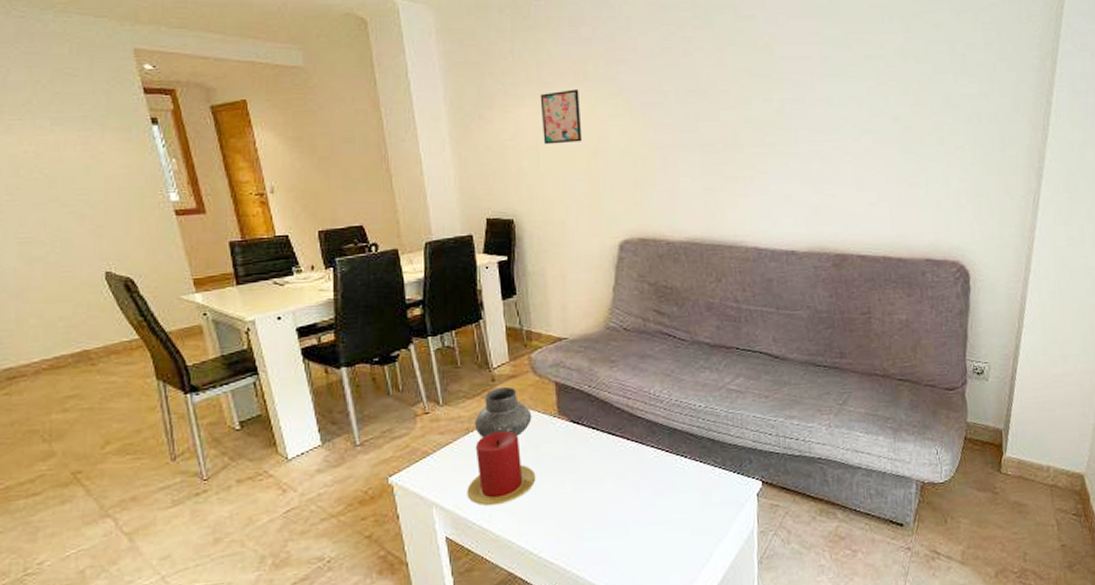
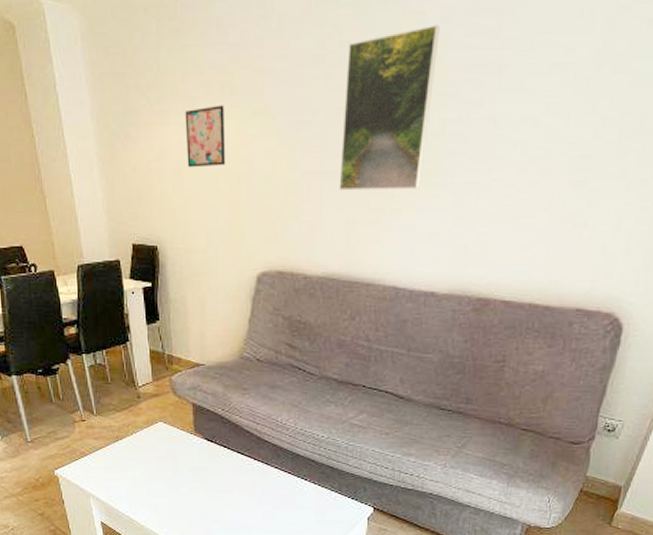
candle: present [467,430,536,506] -> none [117,442,174,502]
vase: present [474,387,532,438] -> none [123,405,172,447]
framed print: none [690,25,770,162] -> present [339,24,440,191]

